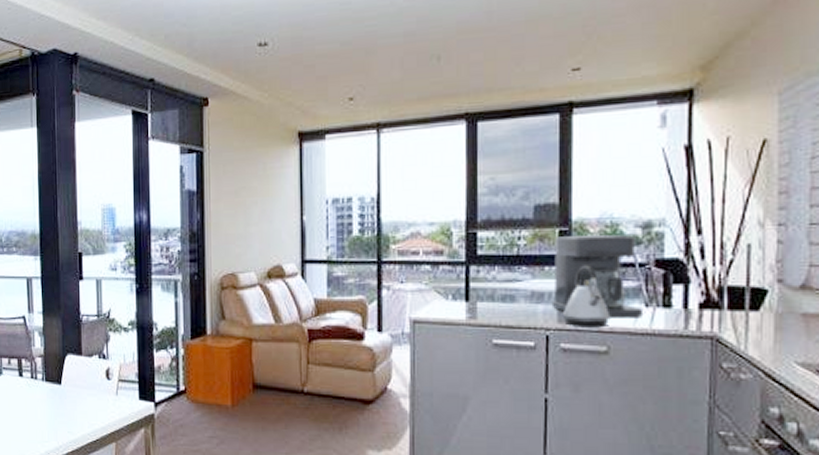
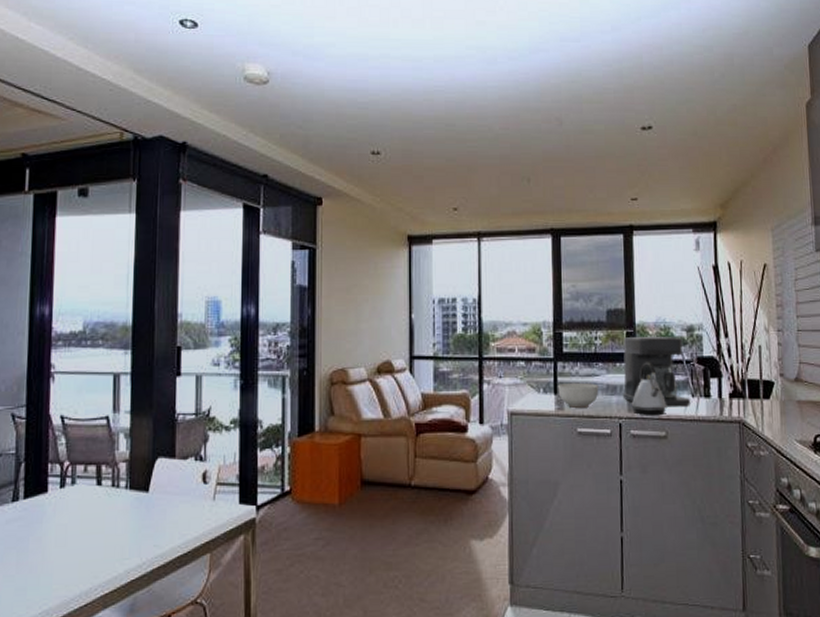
bowl: none [470,288,521,317] -> present [558,382,599,408]

